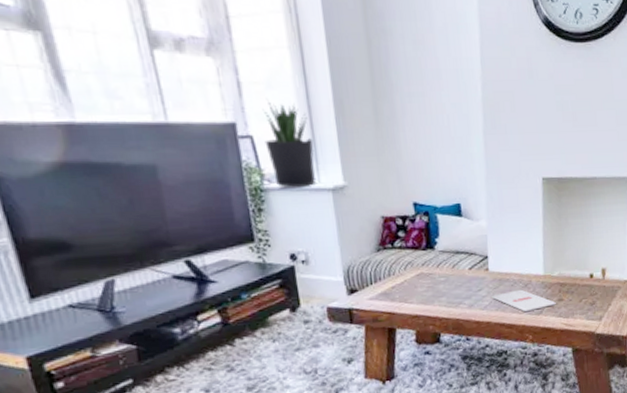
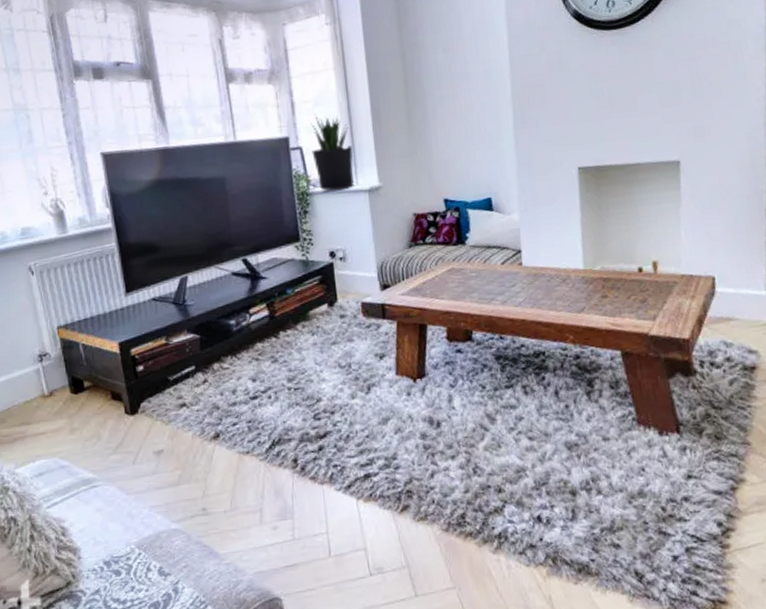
magazine: present [492,289,556,313] -> none [526,285,600,310]

